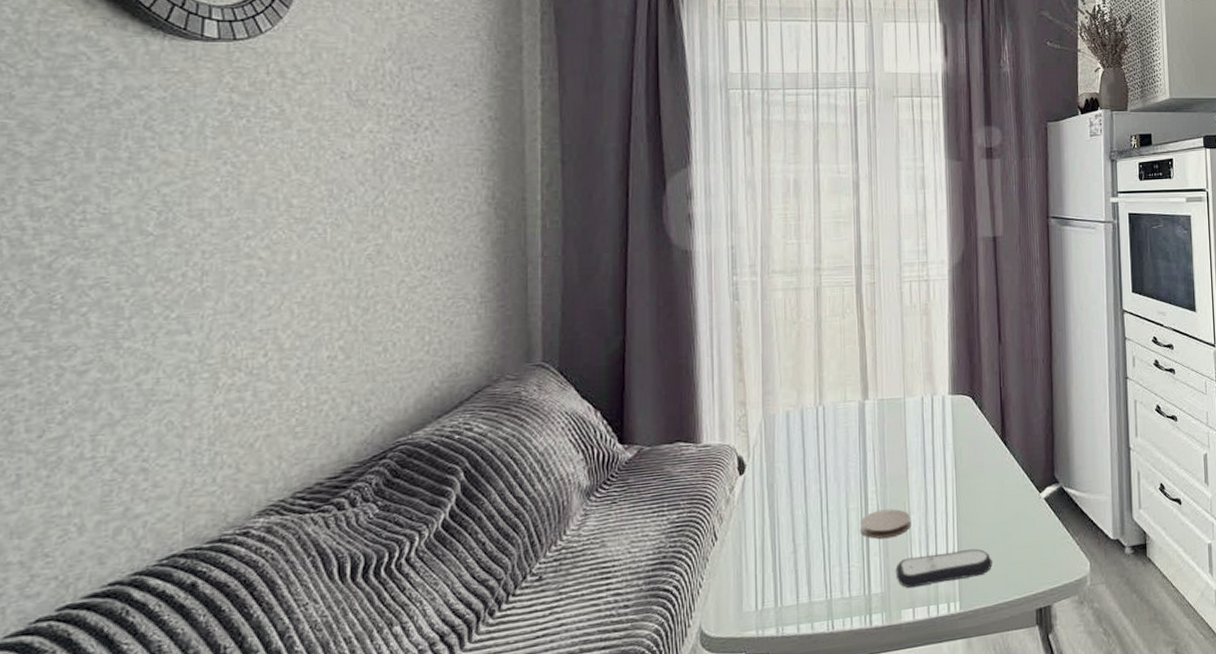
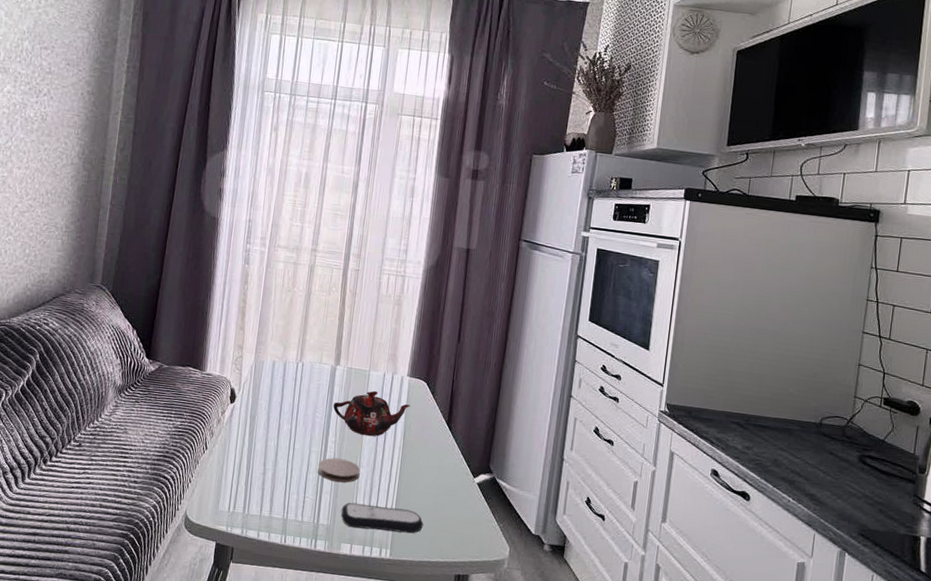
teapot: none [867,419,958,475] -> present [333,390,411,437]

